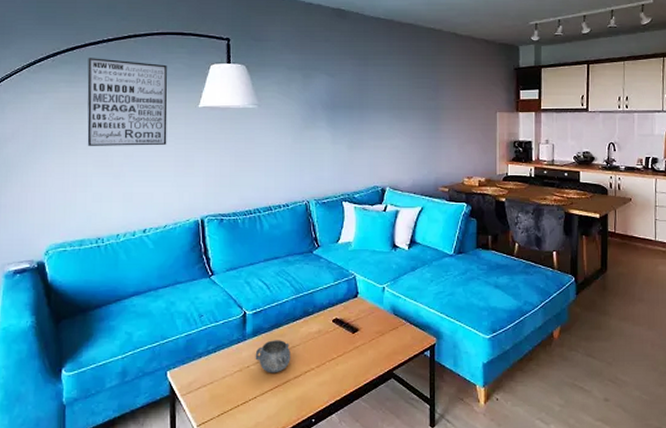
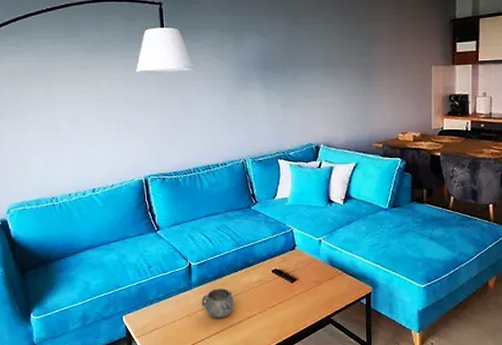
wall art: present [87,58,168,146] -> none [30,28,109,113]

